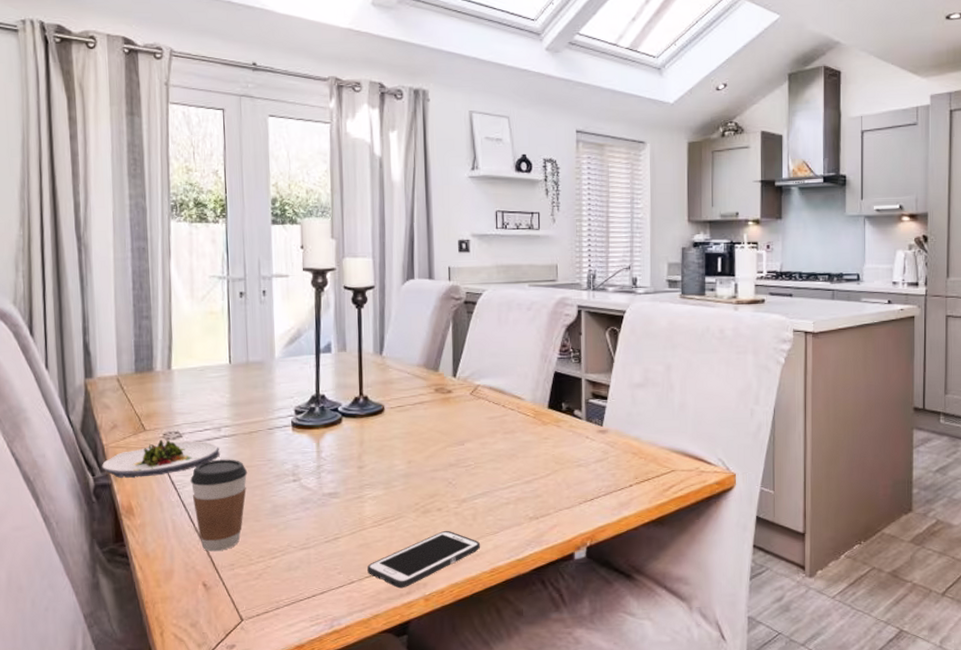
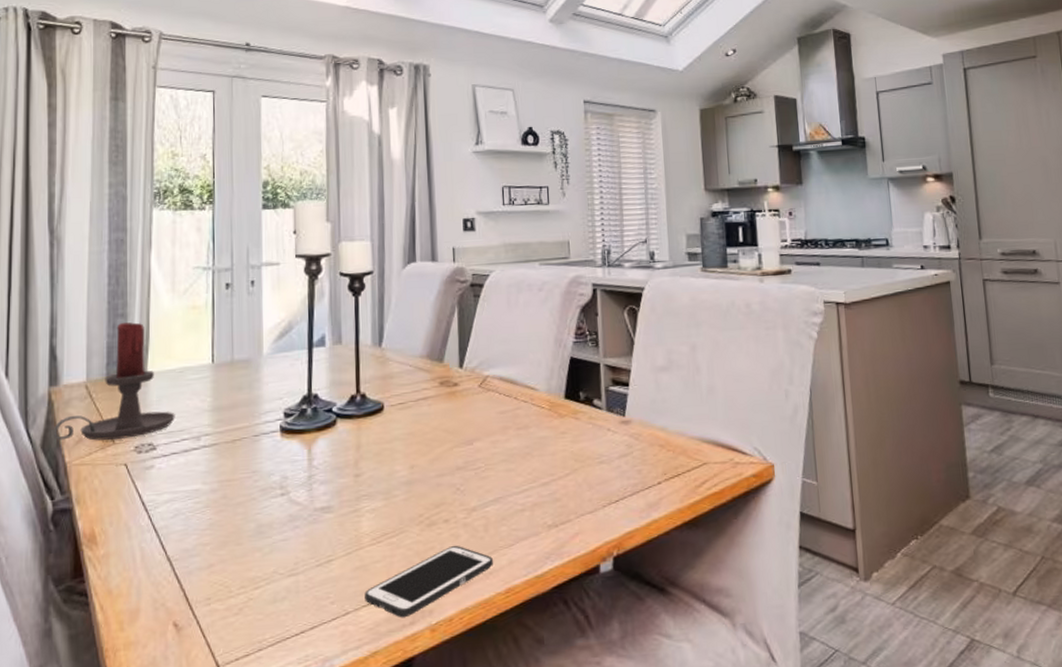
candle holder: none [90,324,198,427] -> present [53,322,175,441]
salad plate: present [101,439,221,479] -> none [62,453,199,502]
coffee cup: present [190,459,248,552] -> none [163,472,230,584]

